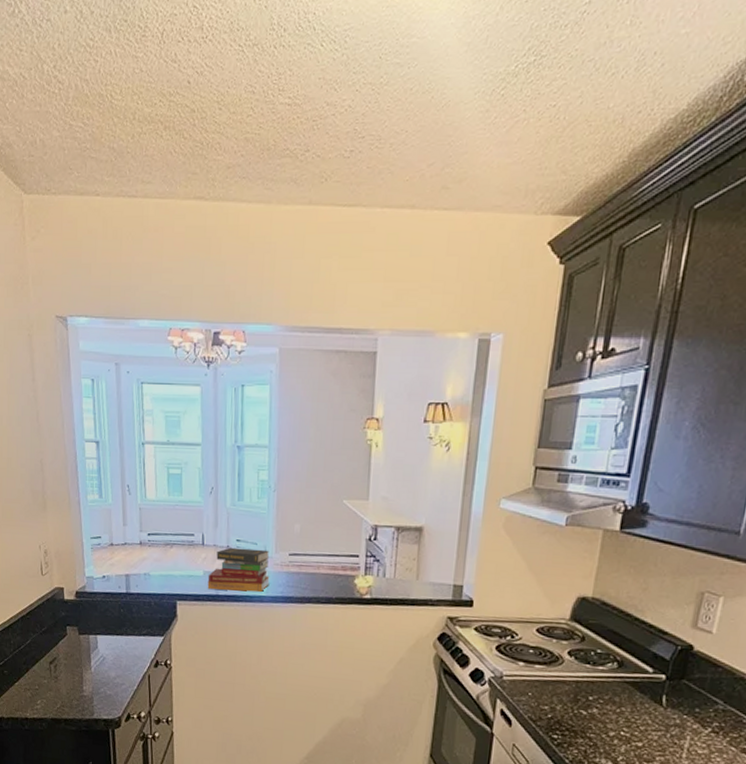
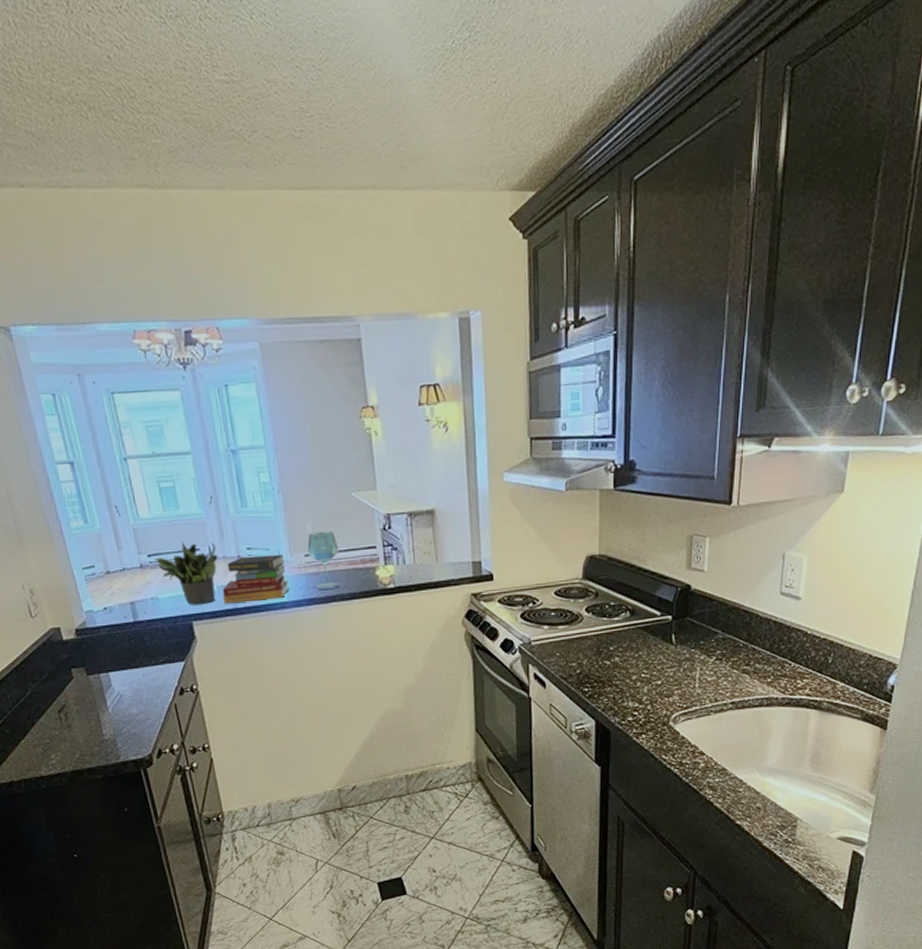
potted plant: none [153,525,209,587] -> present [154,541,218,606]
wine glass: none [292,533,323,590] -> present [307,530,340,590]

